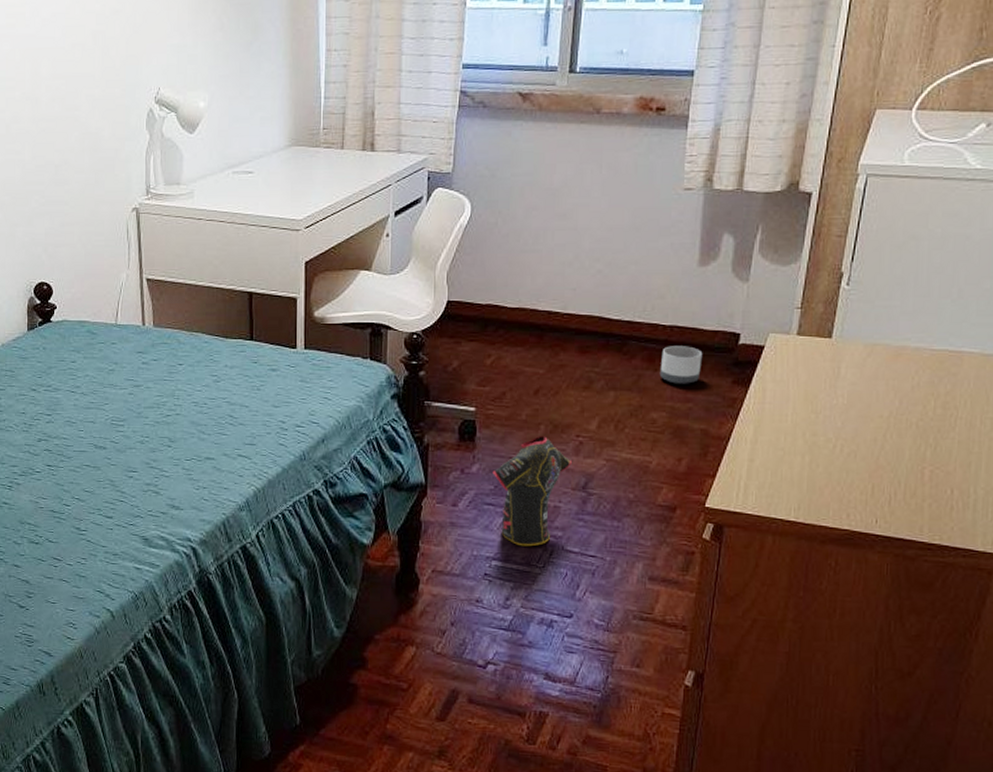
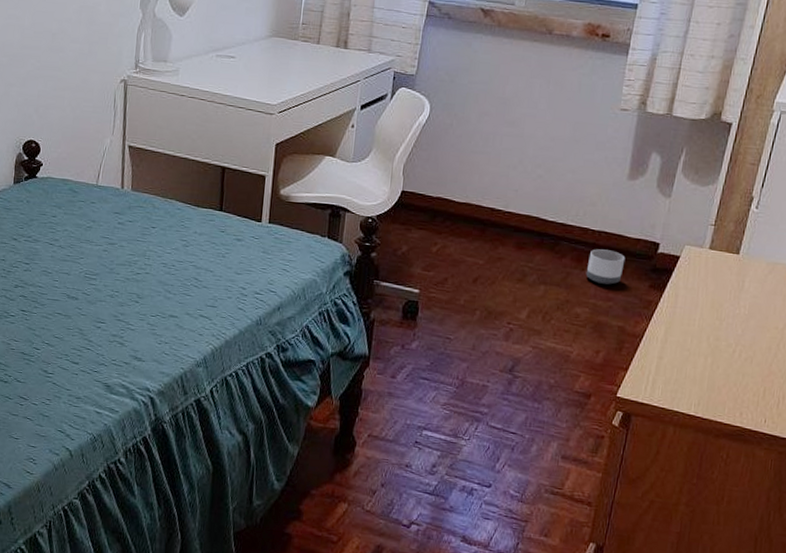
shirt: present [492,436,572,547] -> none [430,320,502,420]

